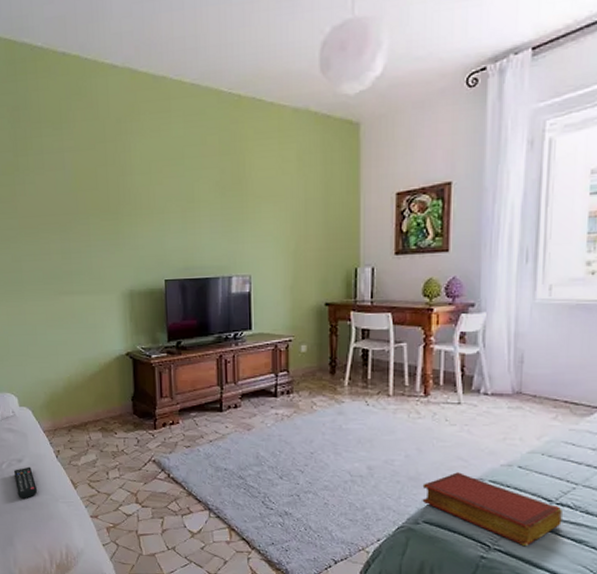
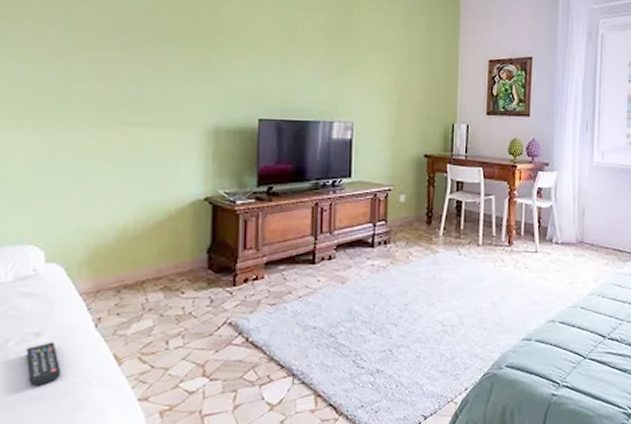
book: present [422,472,562,547] -> none [505,316,613,381]

